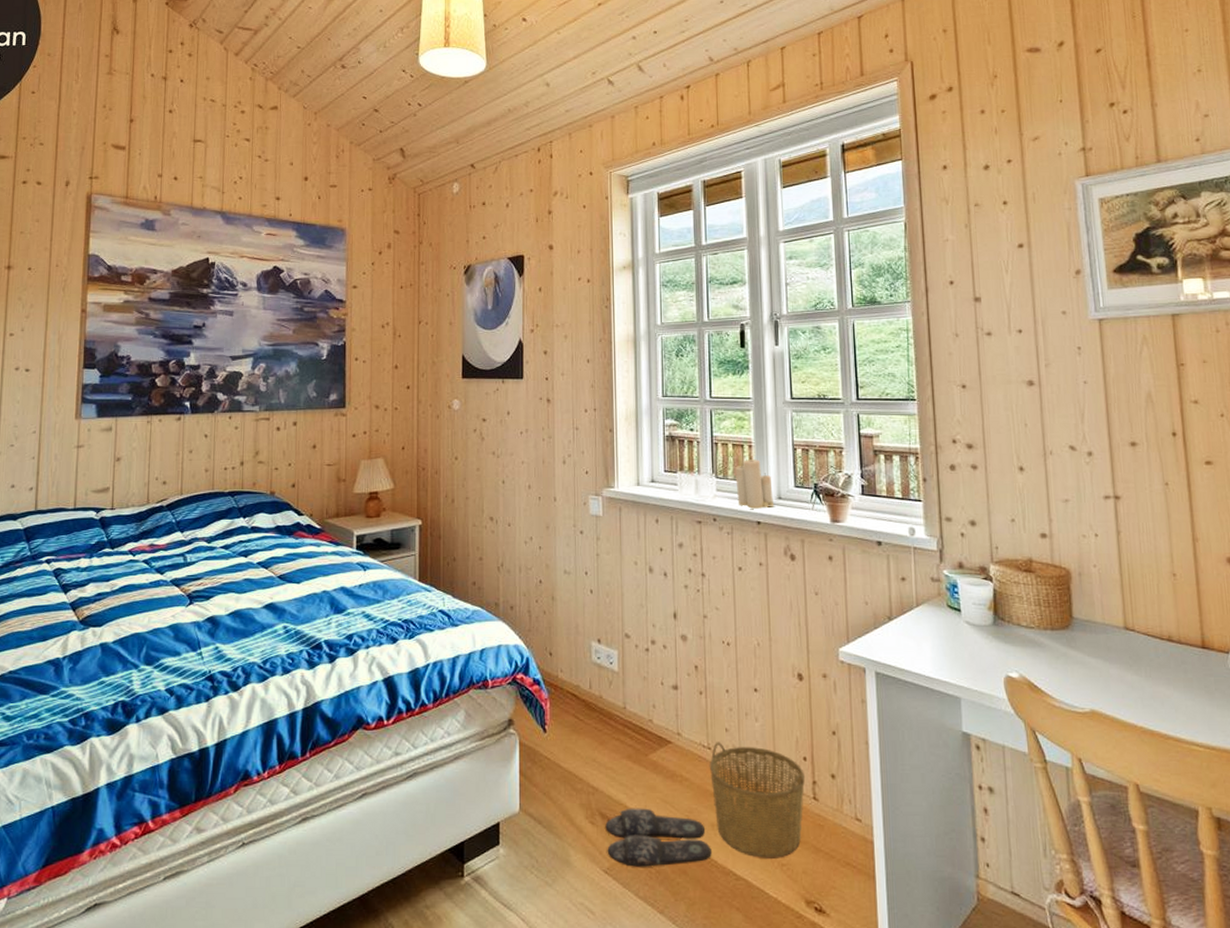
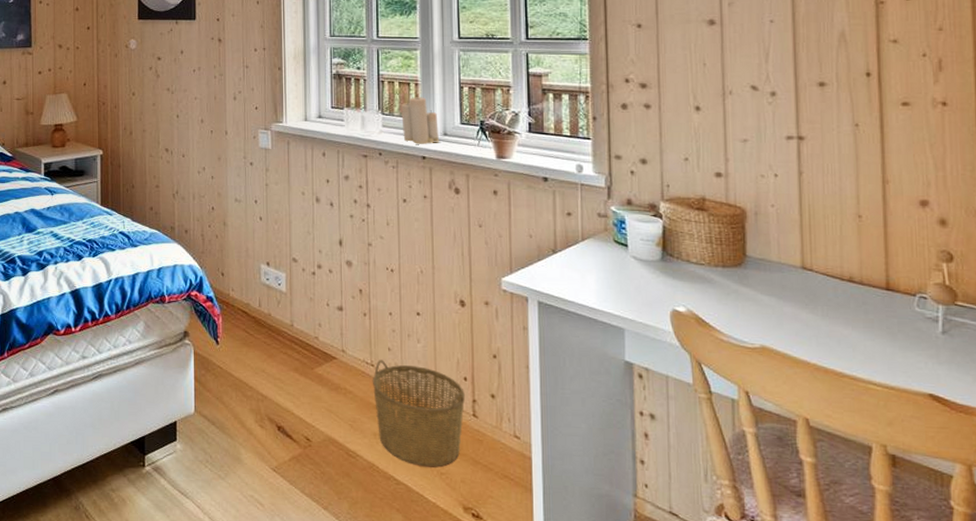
slippers: present [605,808,712,867] -> none [274,415,373,468]

